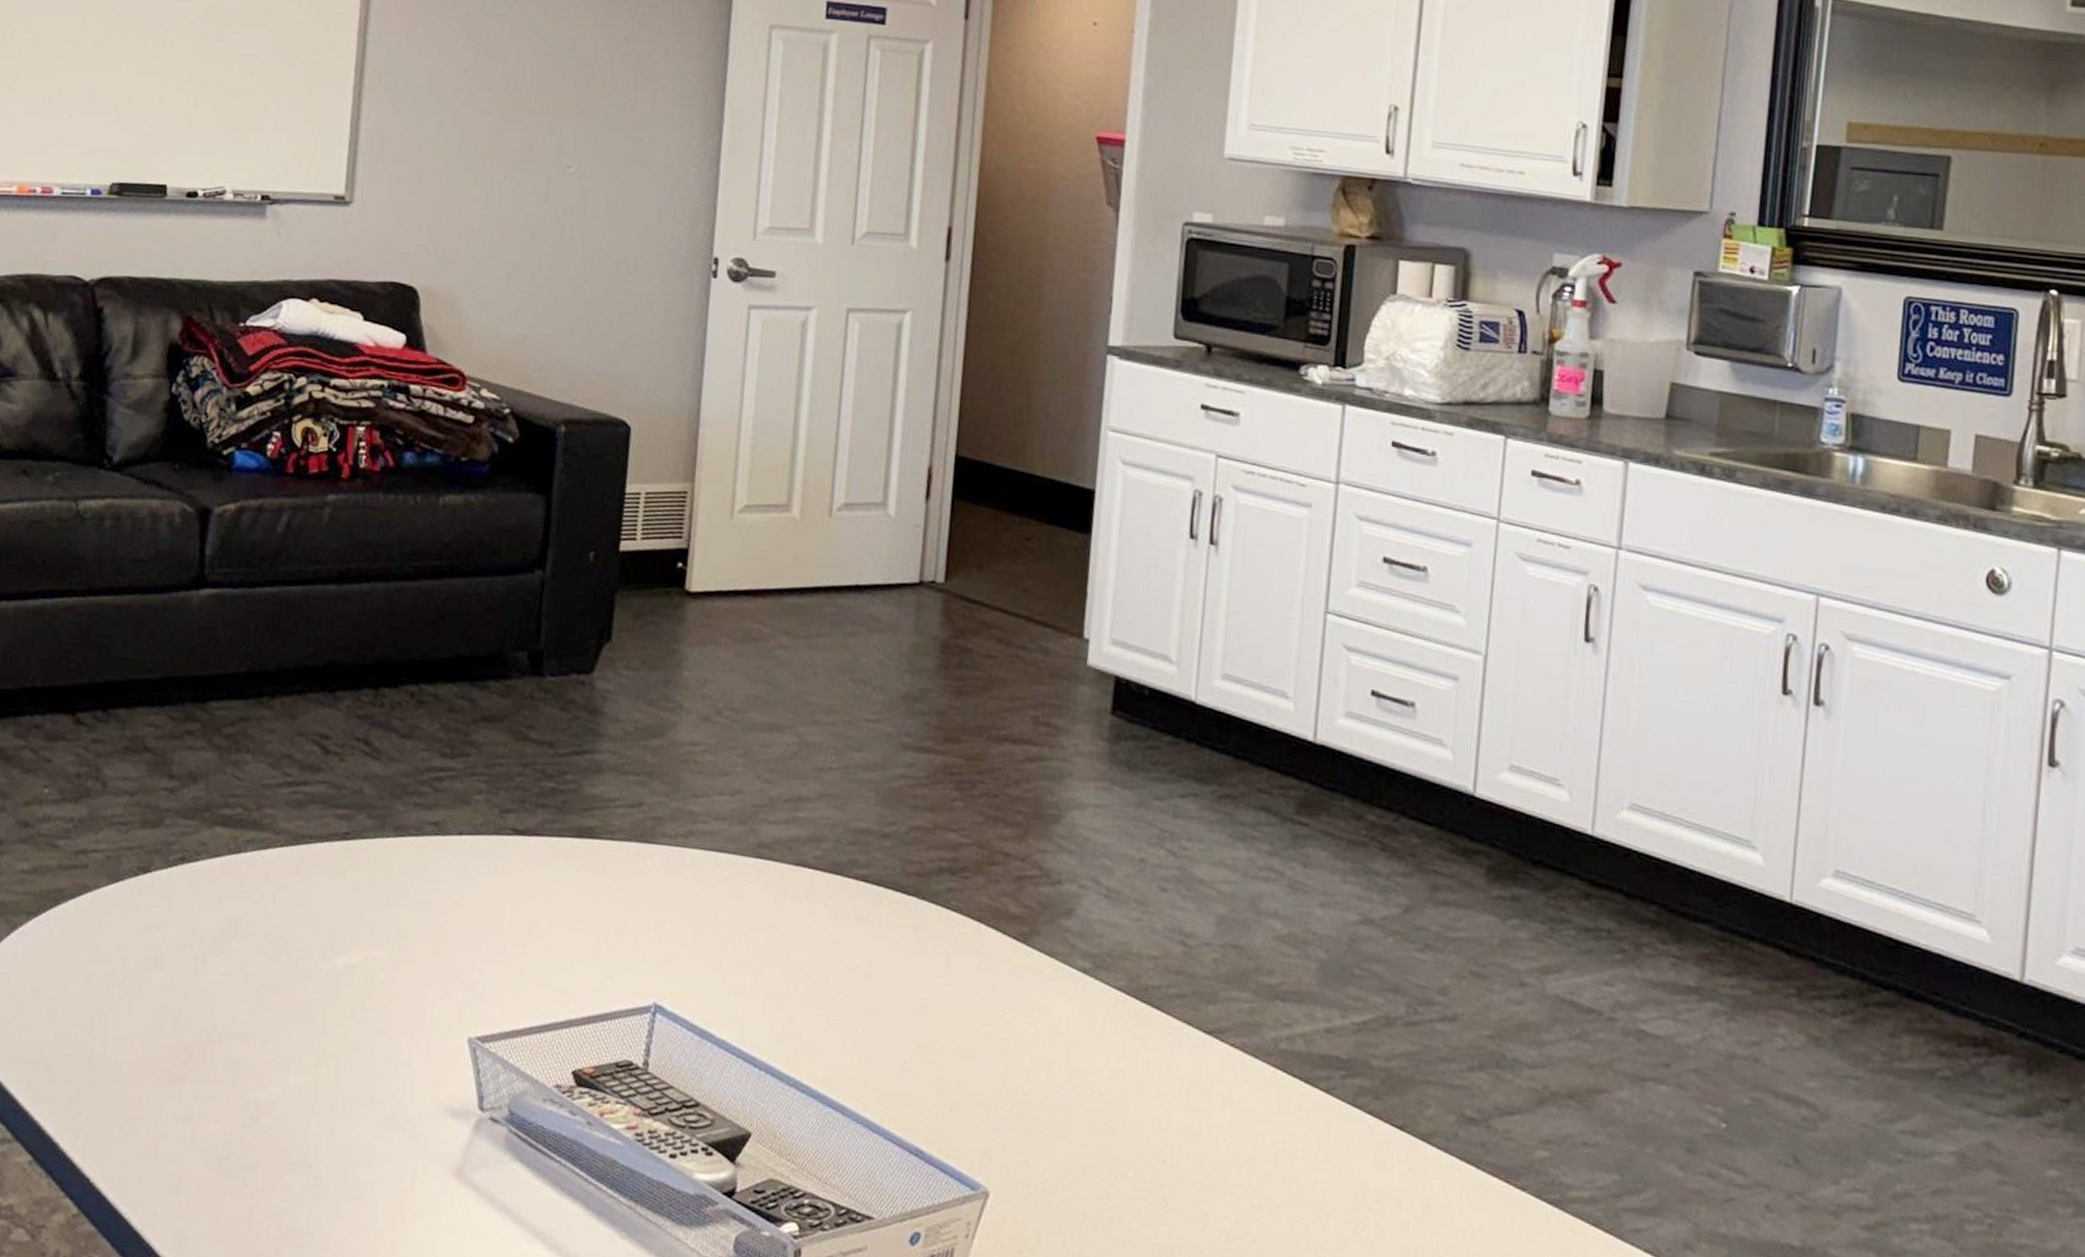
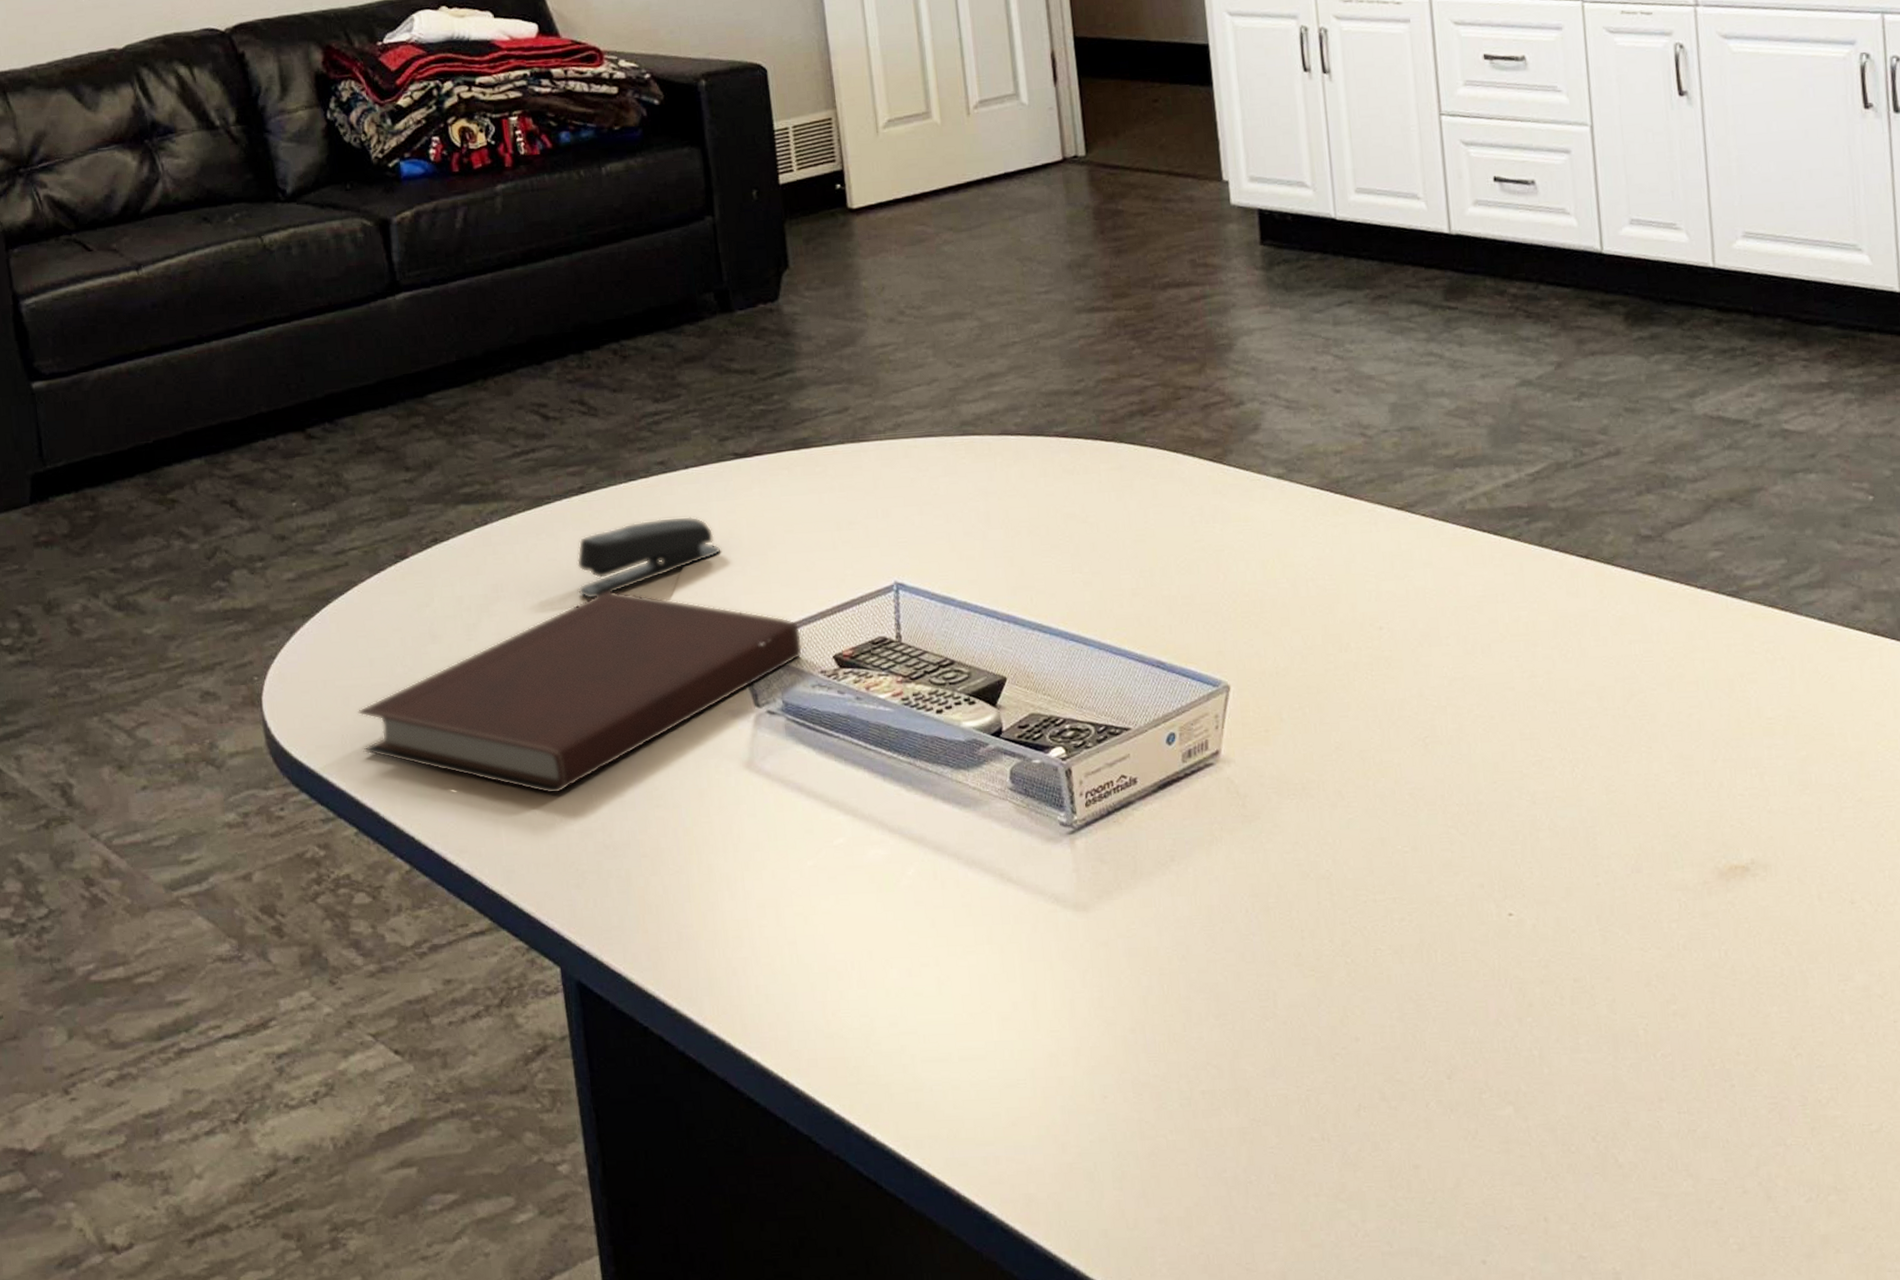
notebook: none [58,951,544,1163] -> present [357,591,803,795]
stapler: none [319,882,479,956] -> present [576,516,721,600]

